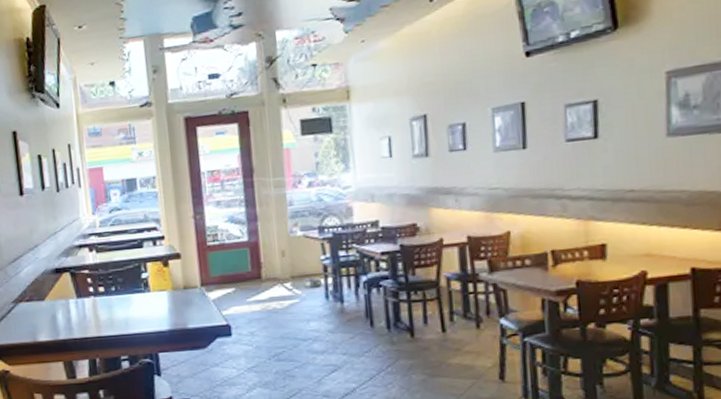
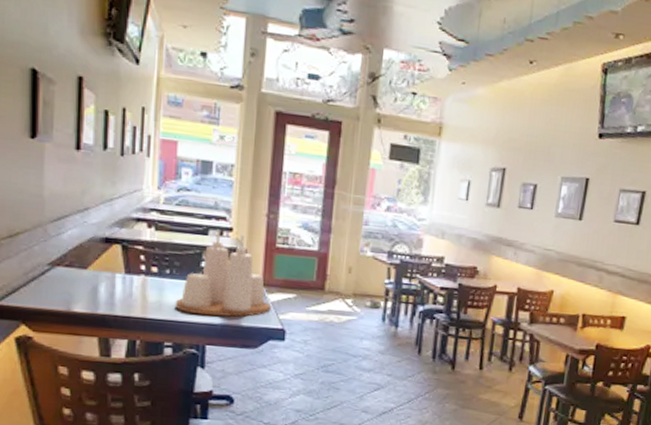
condiment set: none [124,239,214,325] -> present [175,228,272,317]

